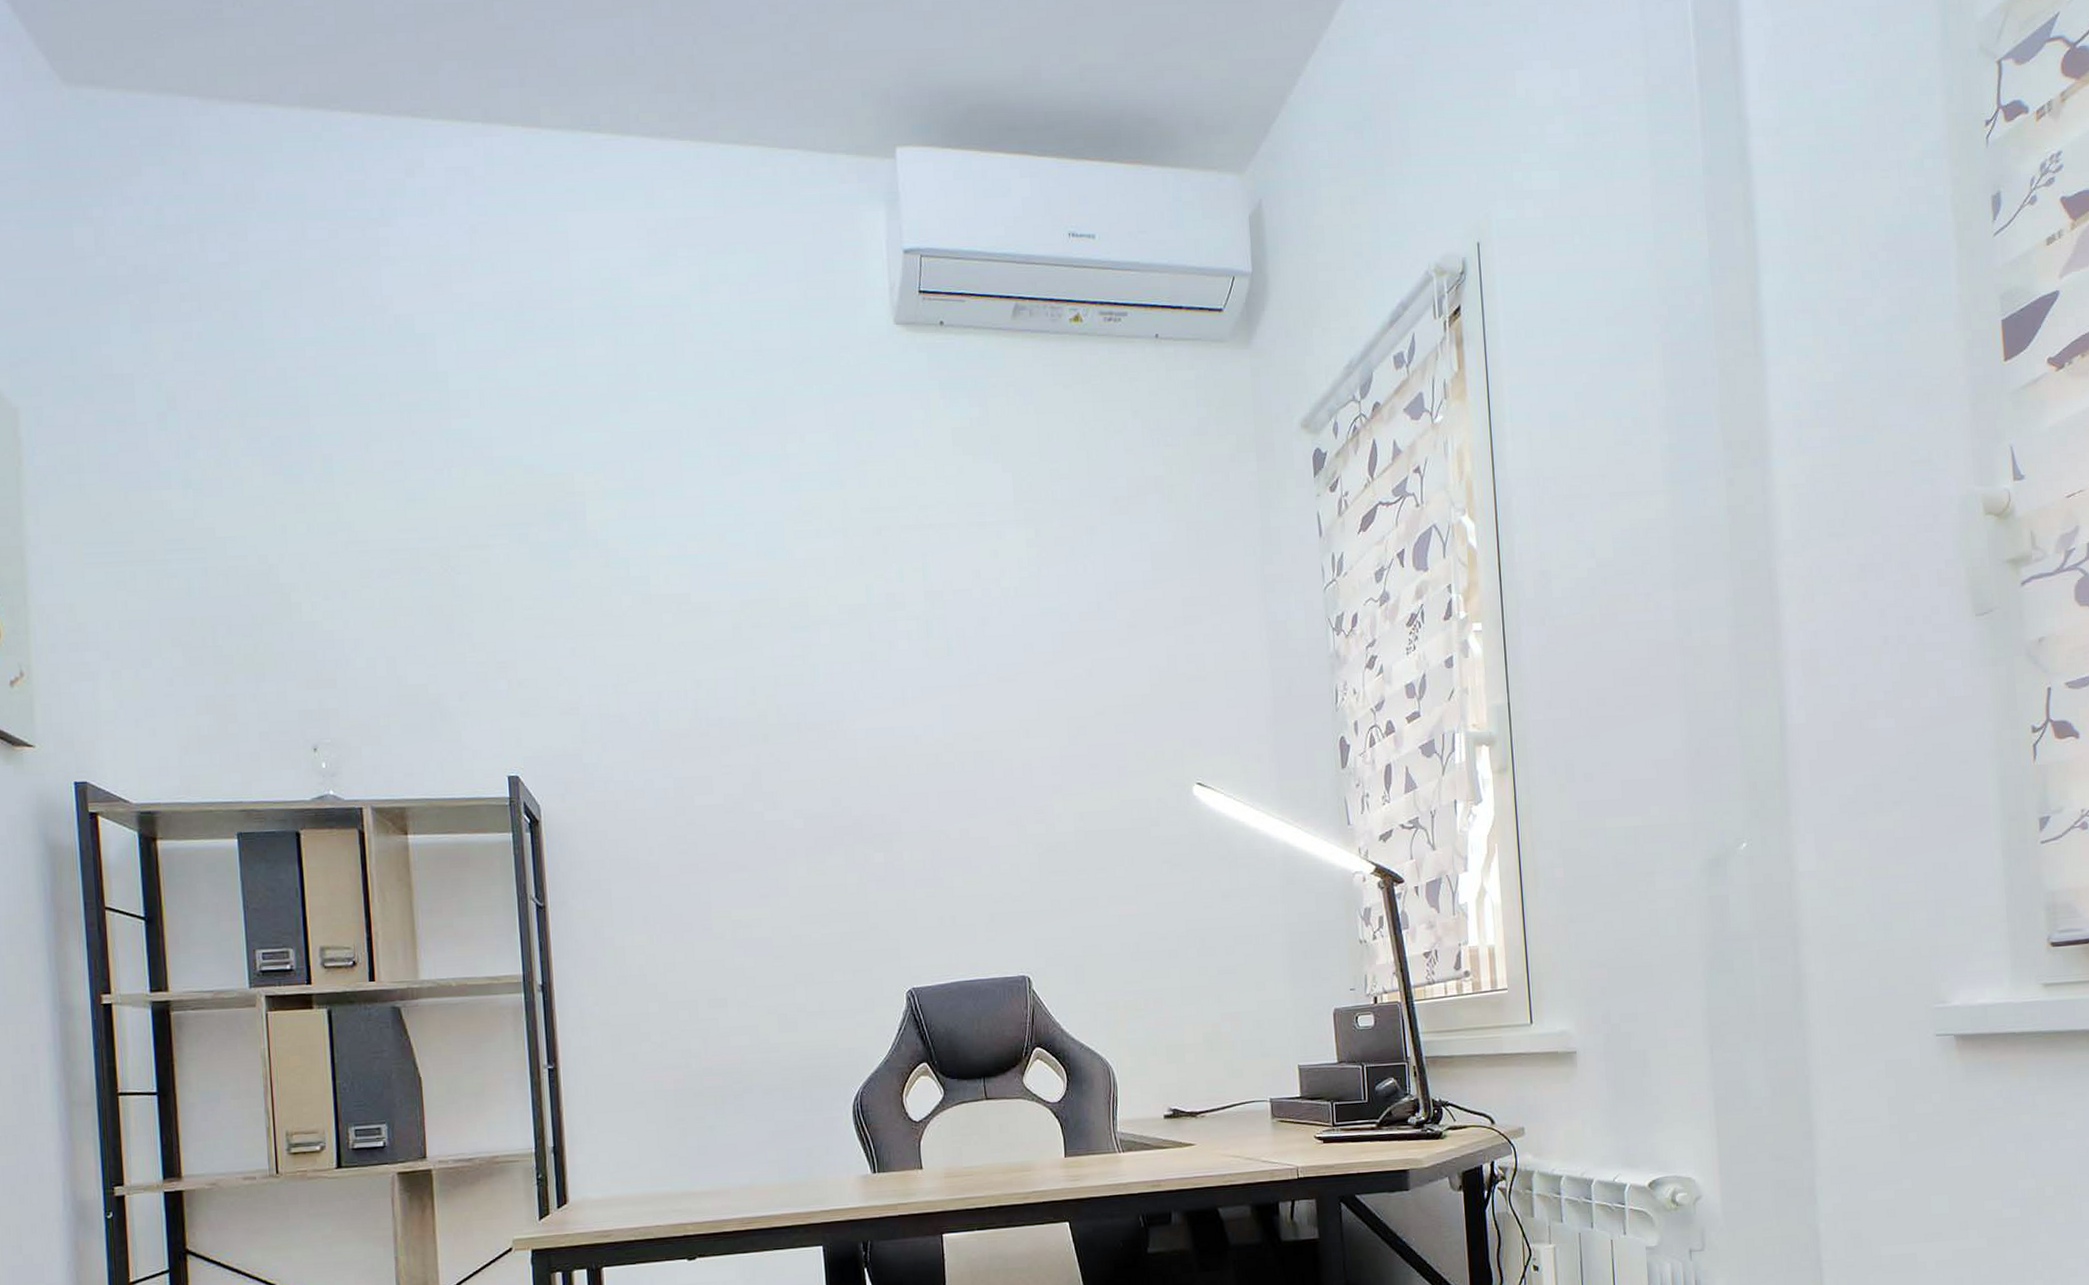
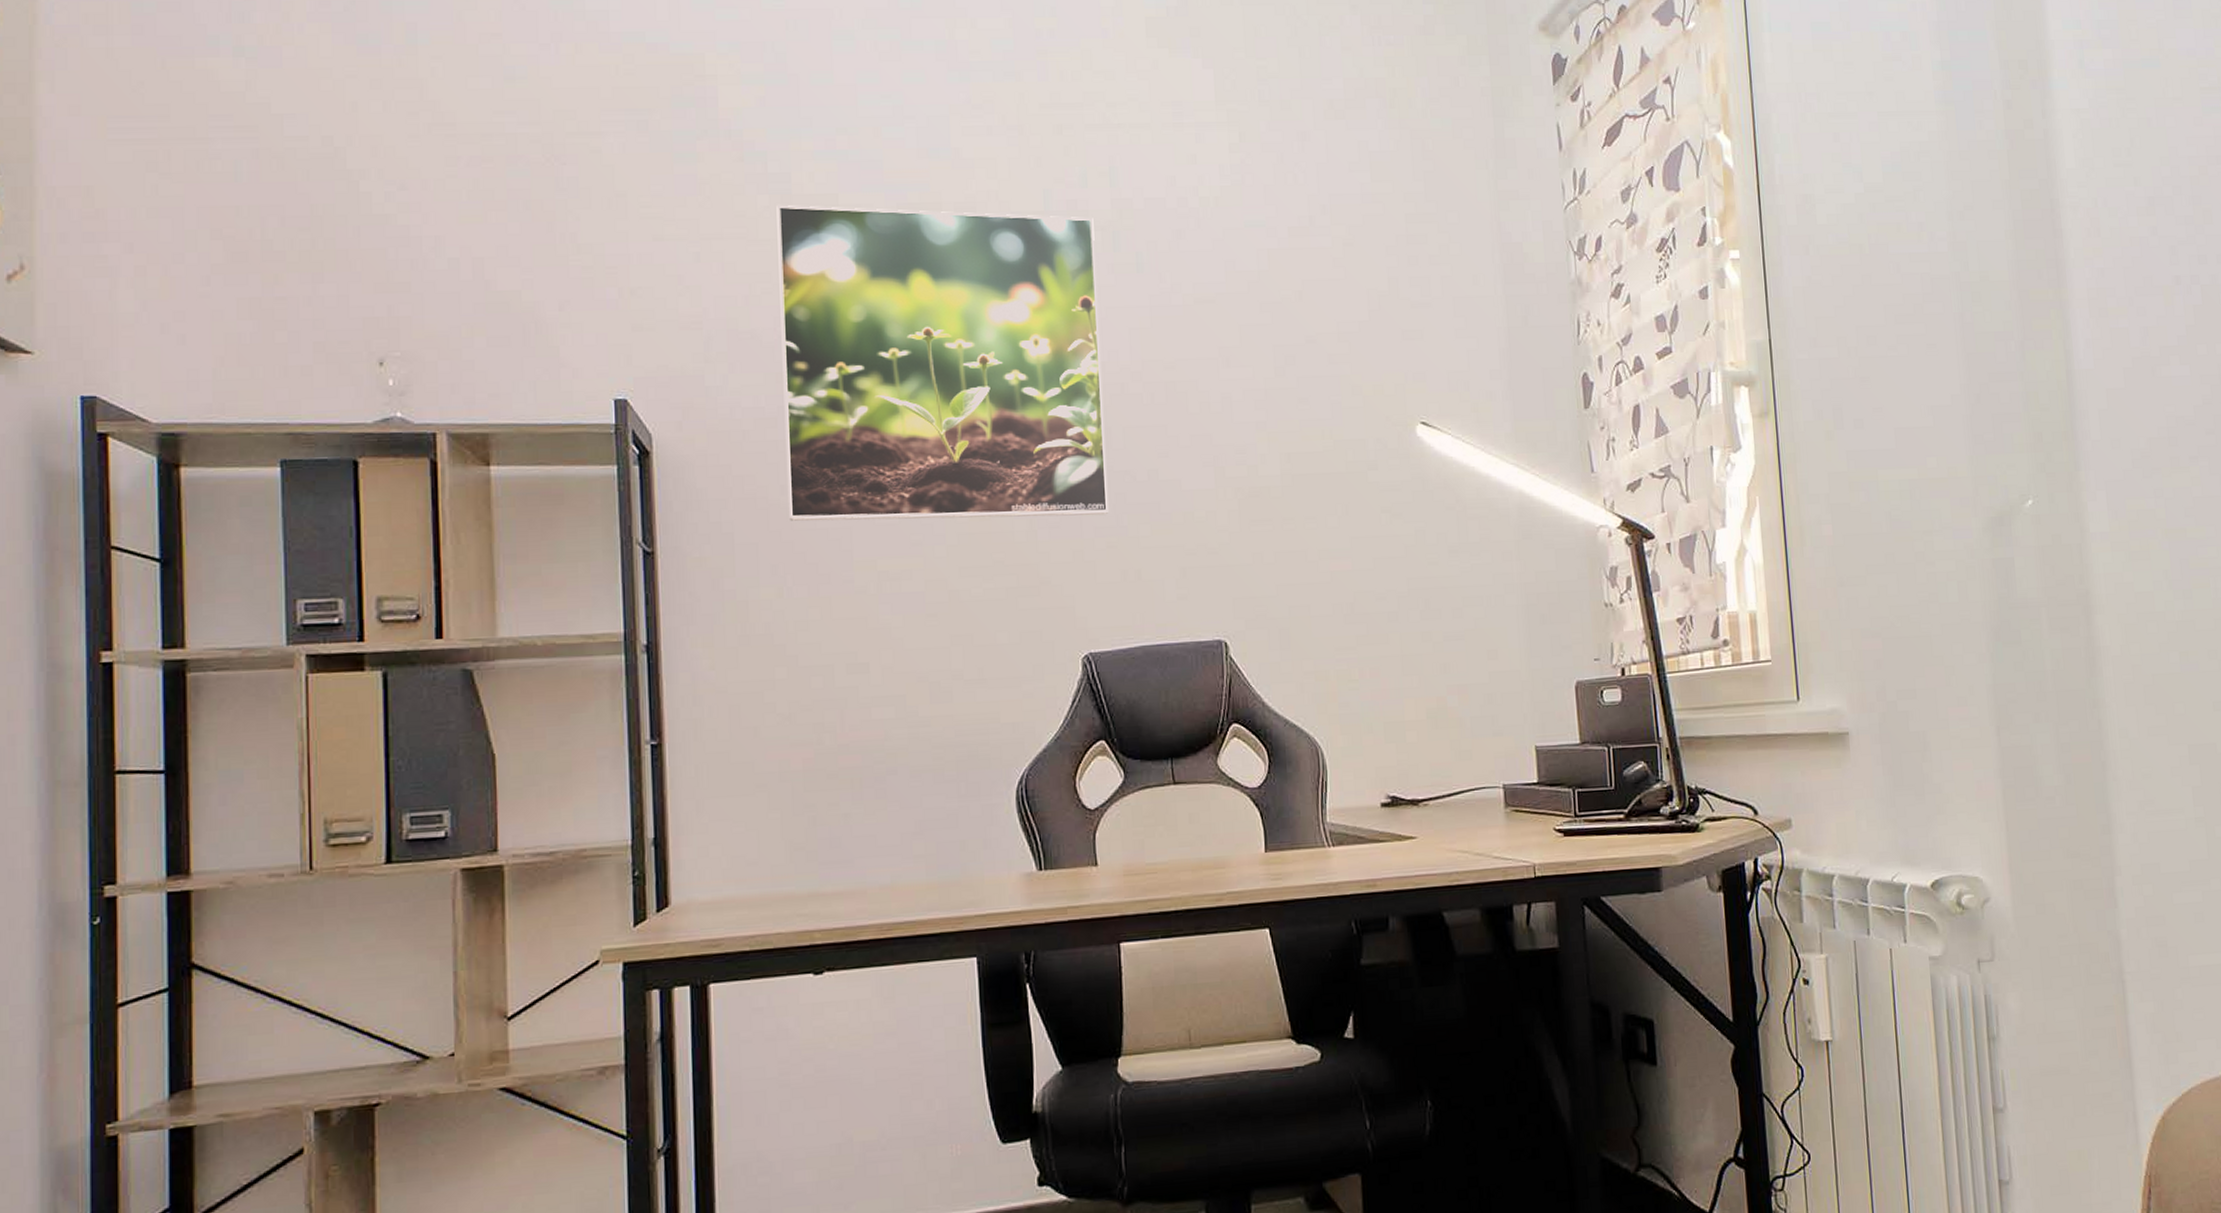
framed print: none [638,604,927,878] -> present [776,205,1109,521]

